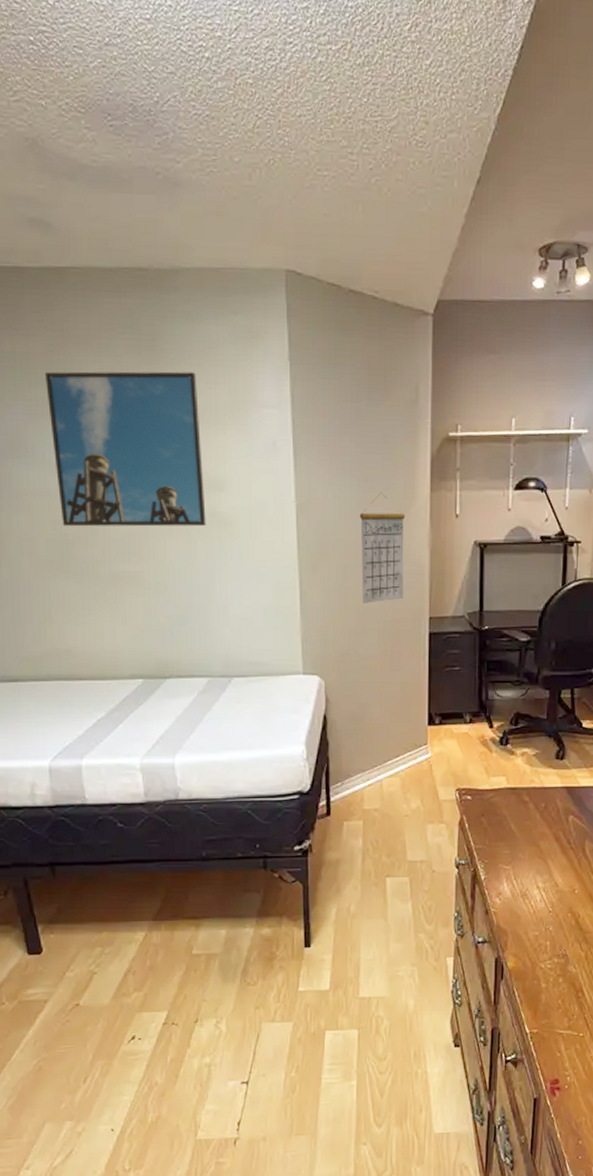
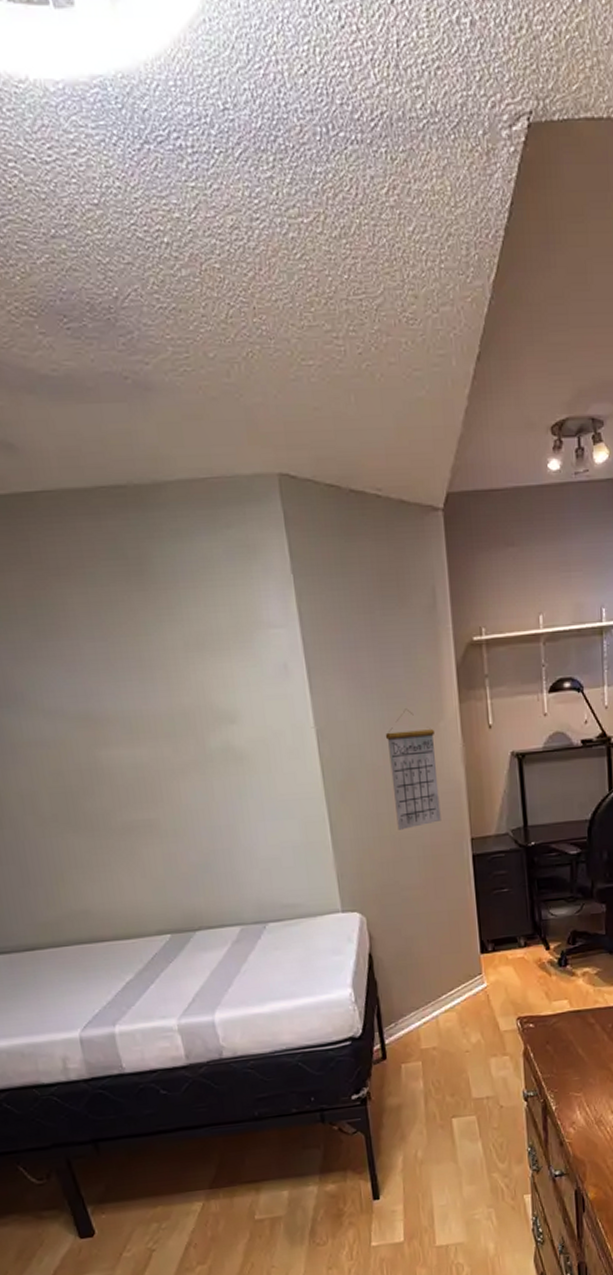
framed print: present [45,371,206,527] -> none [27,596,221,778]

